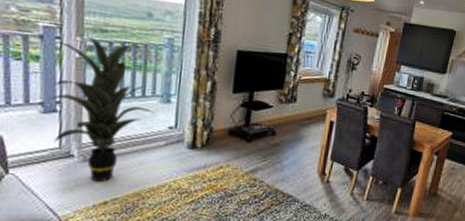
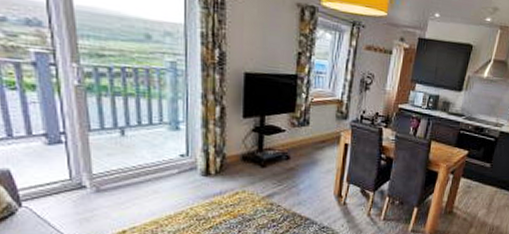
indoor plant: present [48,33,155,181] -> none [52,59,164,211]

